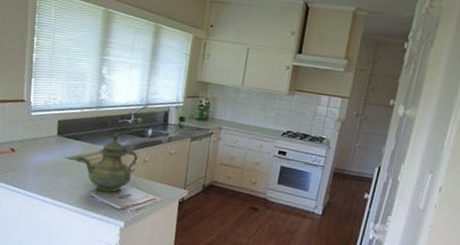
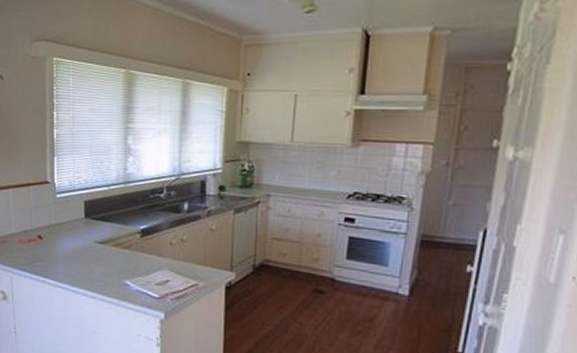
teapot: present [75,132,138,193] -> none [106,210,174,279]

